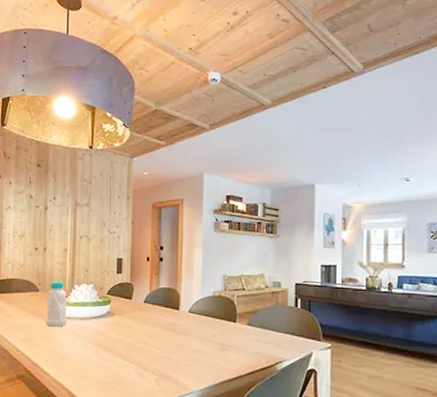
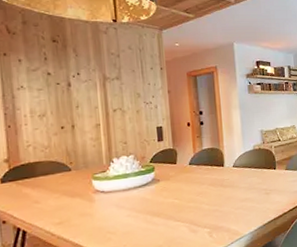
bottle: present [46,281,67,327] -> none [82,157,108,204]

